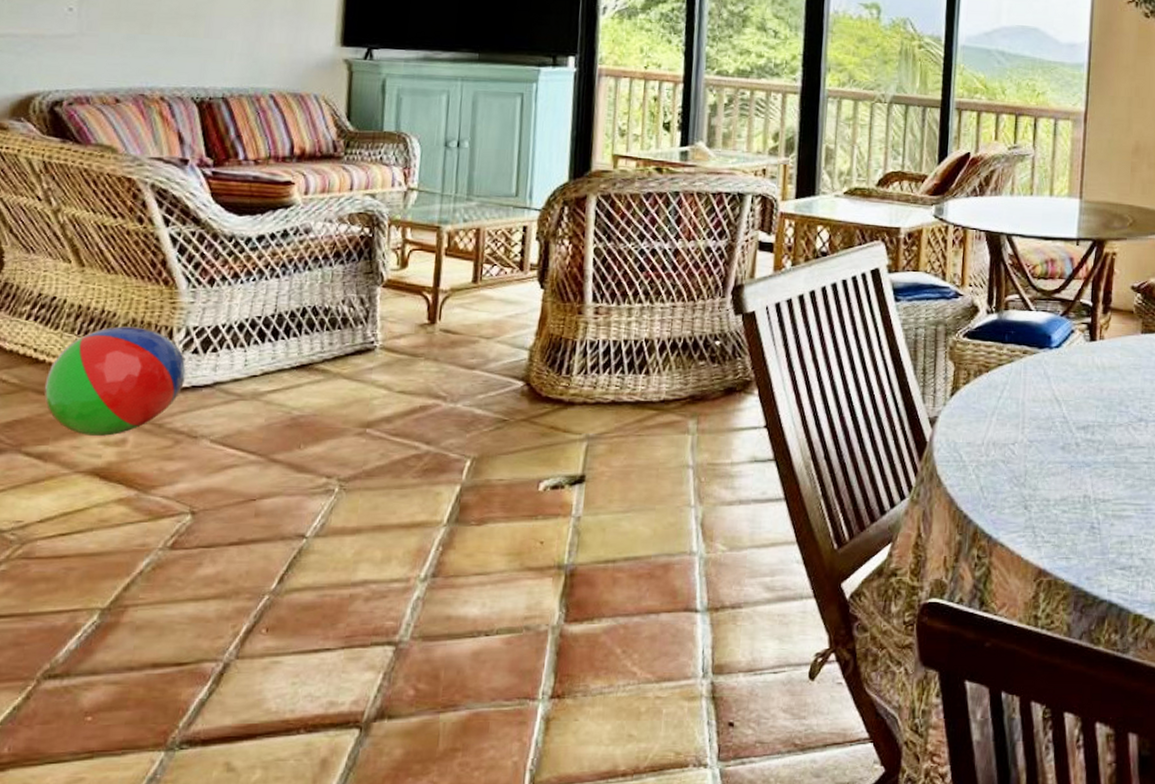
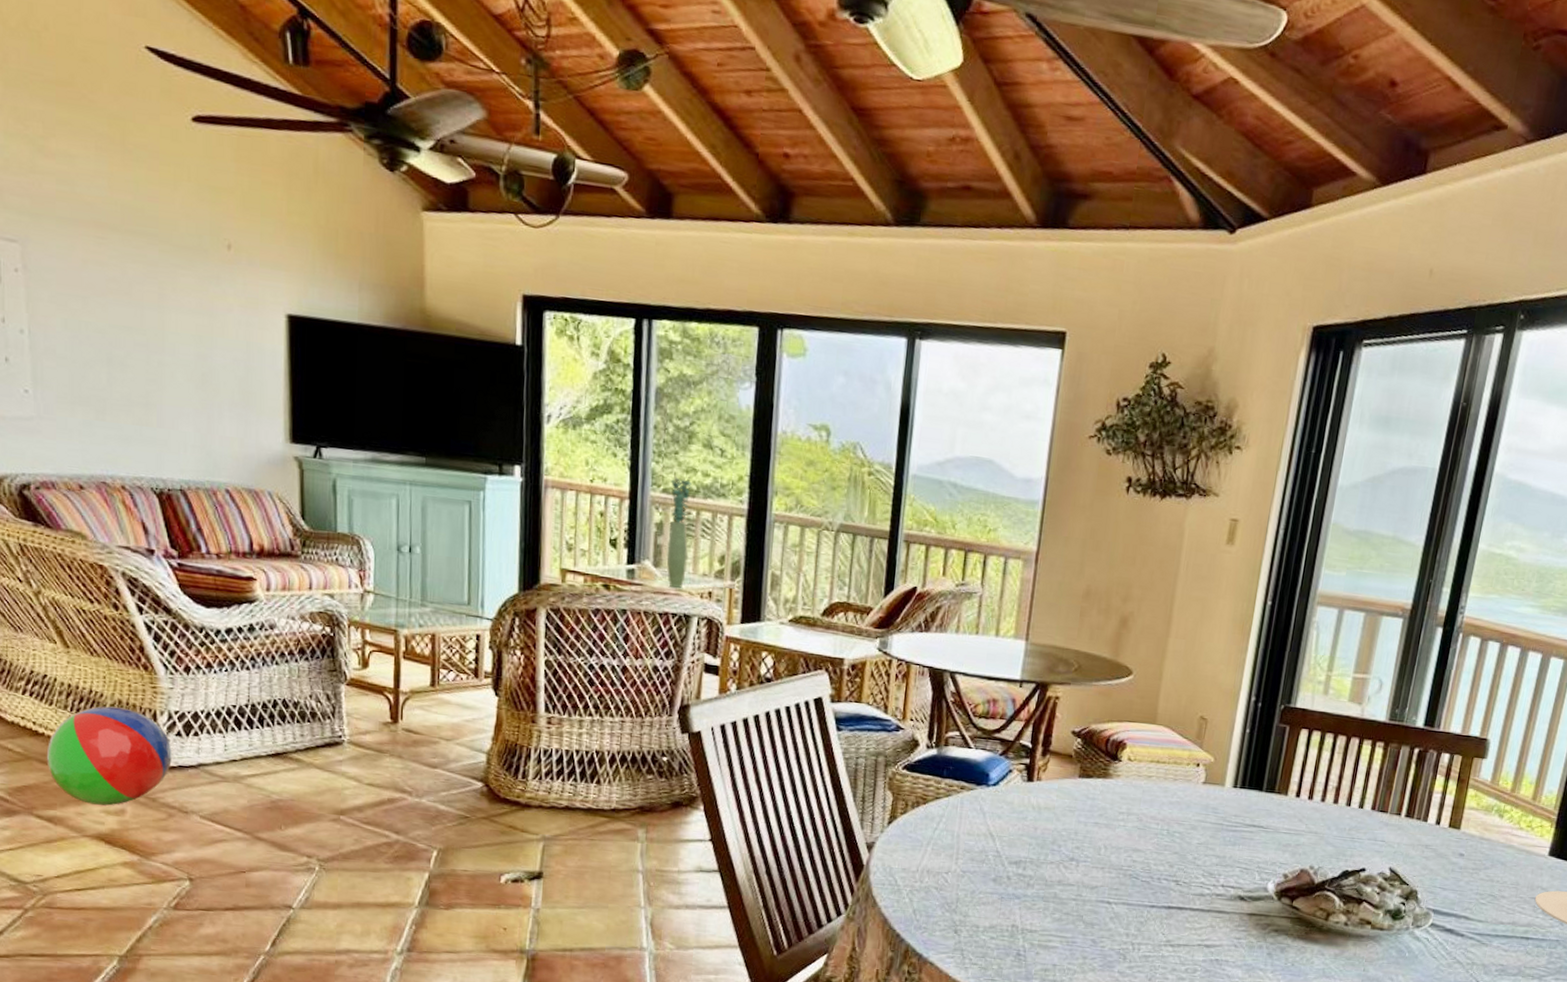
vase: none [720,55,746,167] -> present [666,473,692,588]

